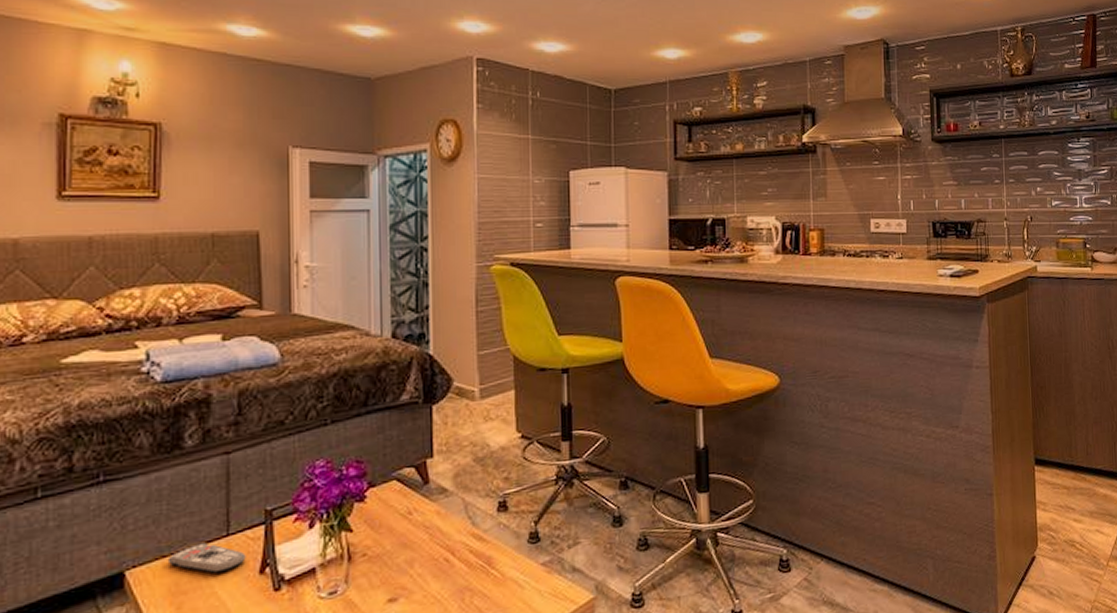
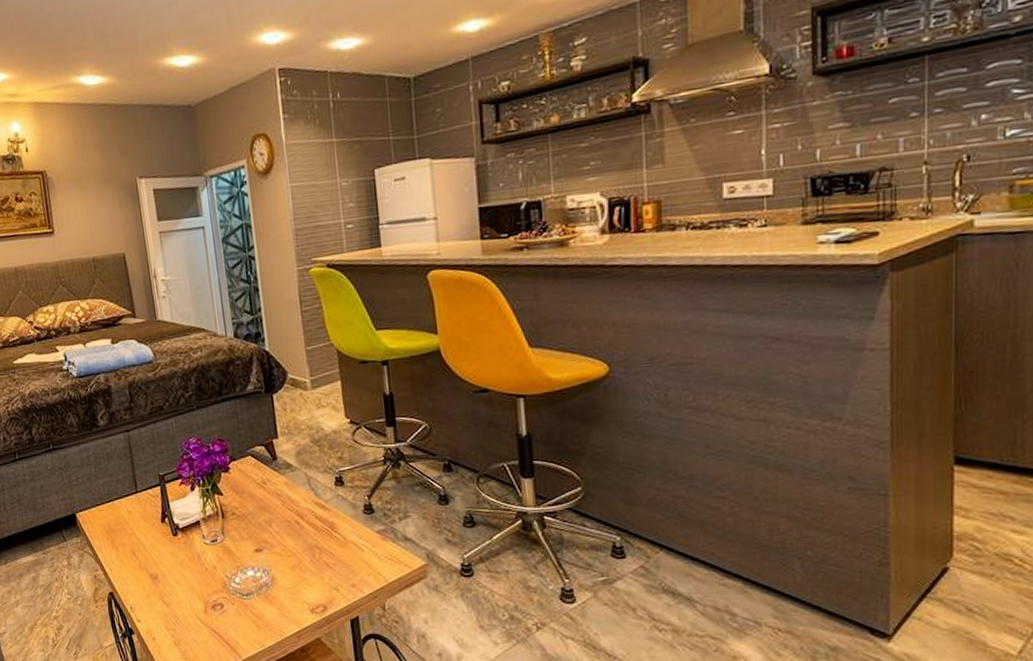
remote control: present [167,543,246,573] -> none [100,497,151,519]

